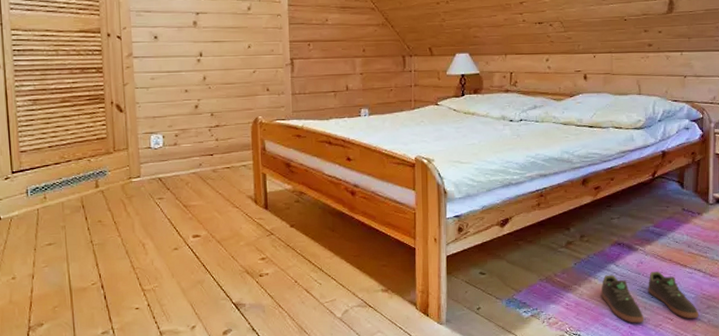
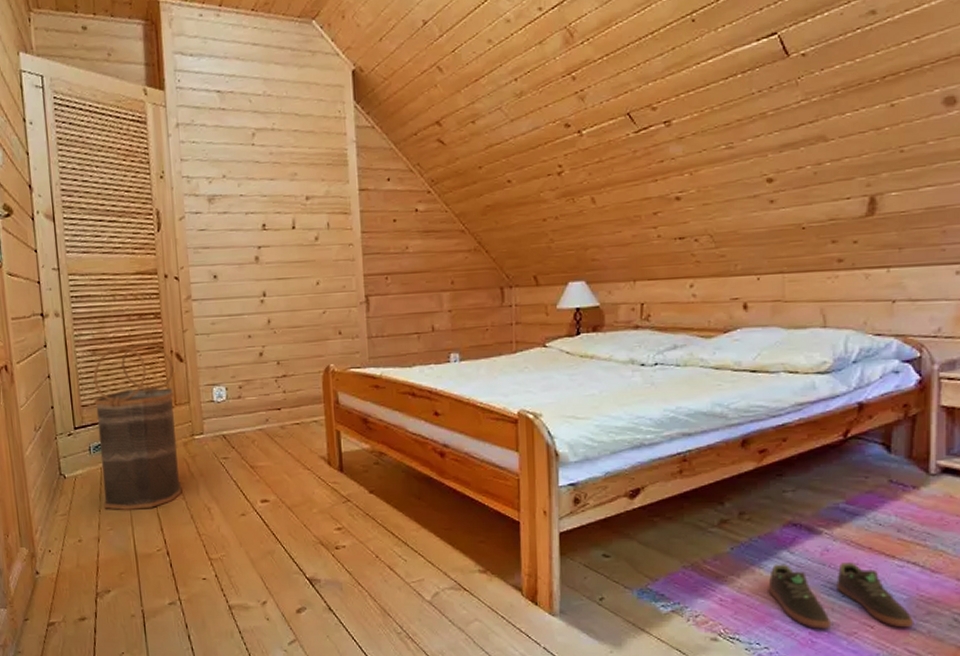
basket: none [33,94,118,248] -> present [93,342,182,510]

